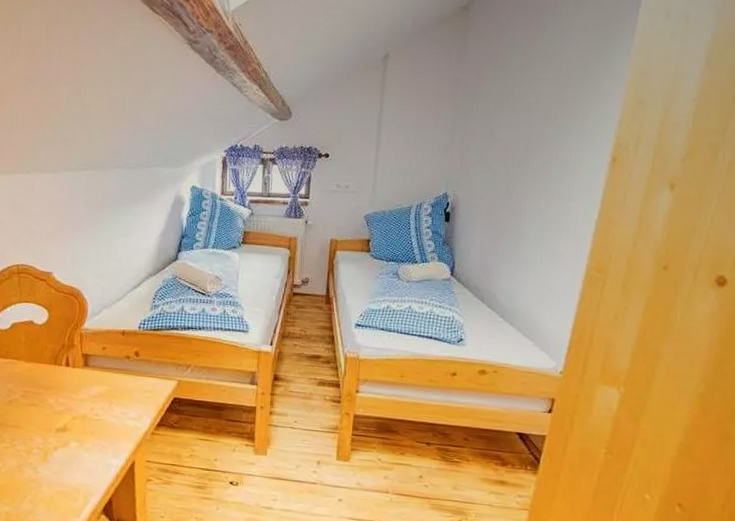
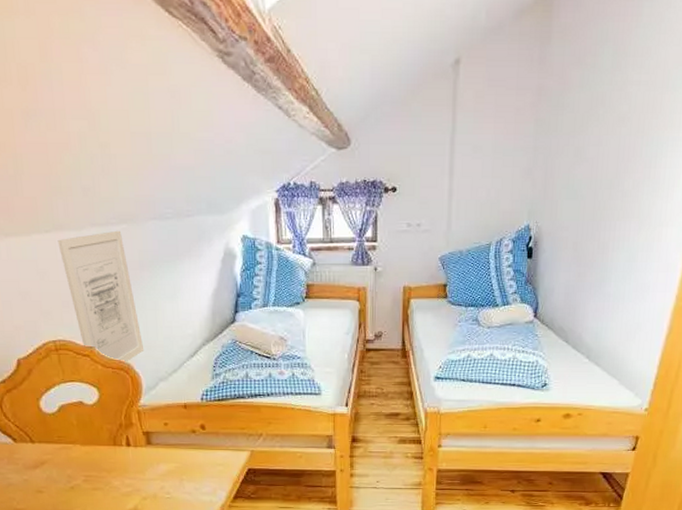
wall art: none [35,175,95,290] -> present [57,230,145,363]

